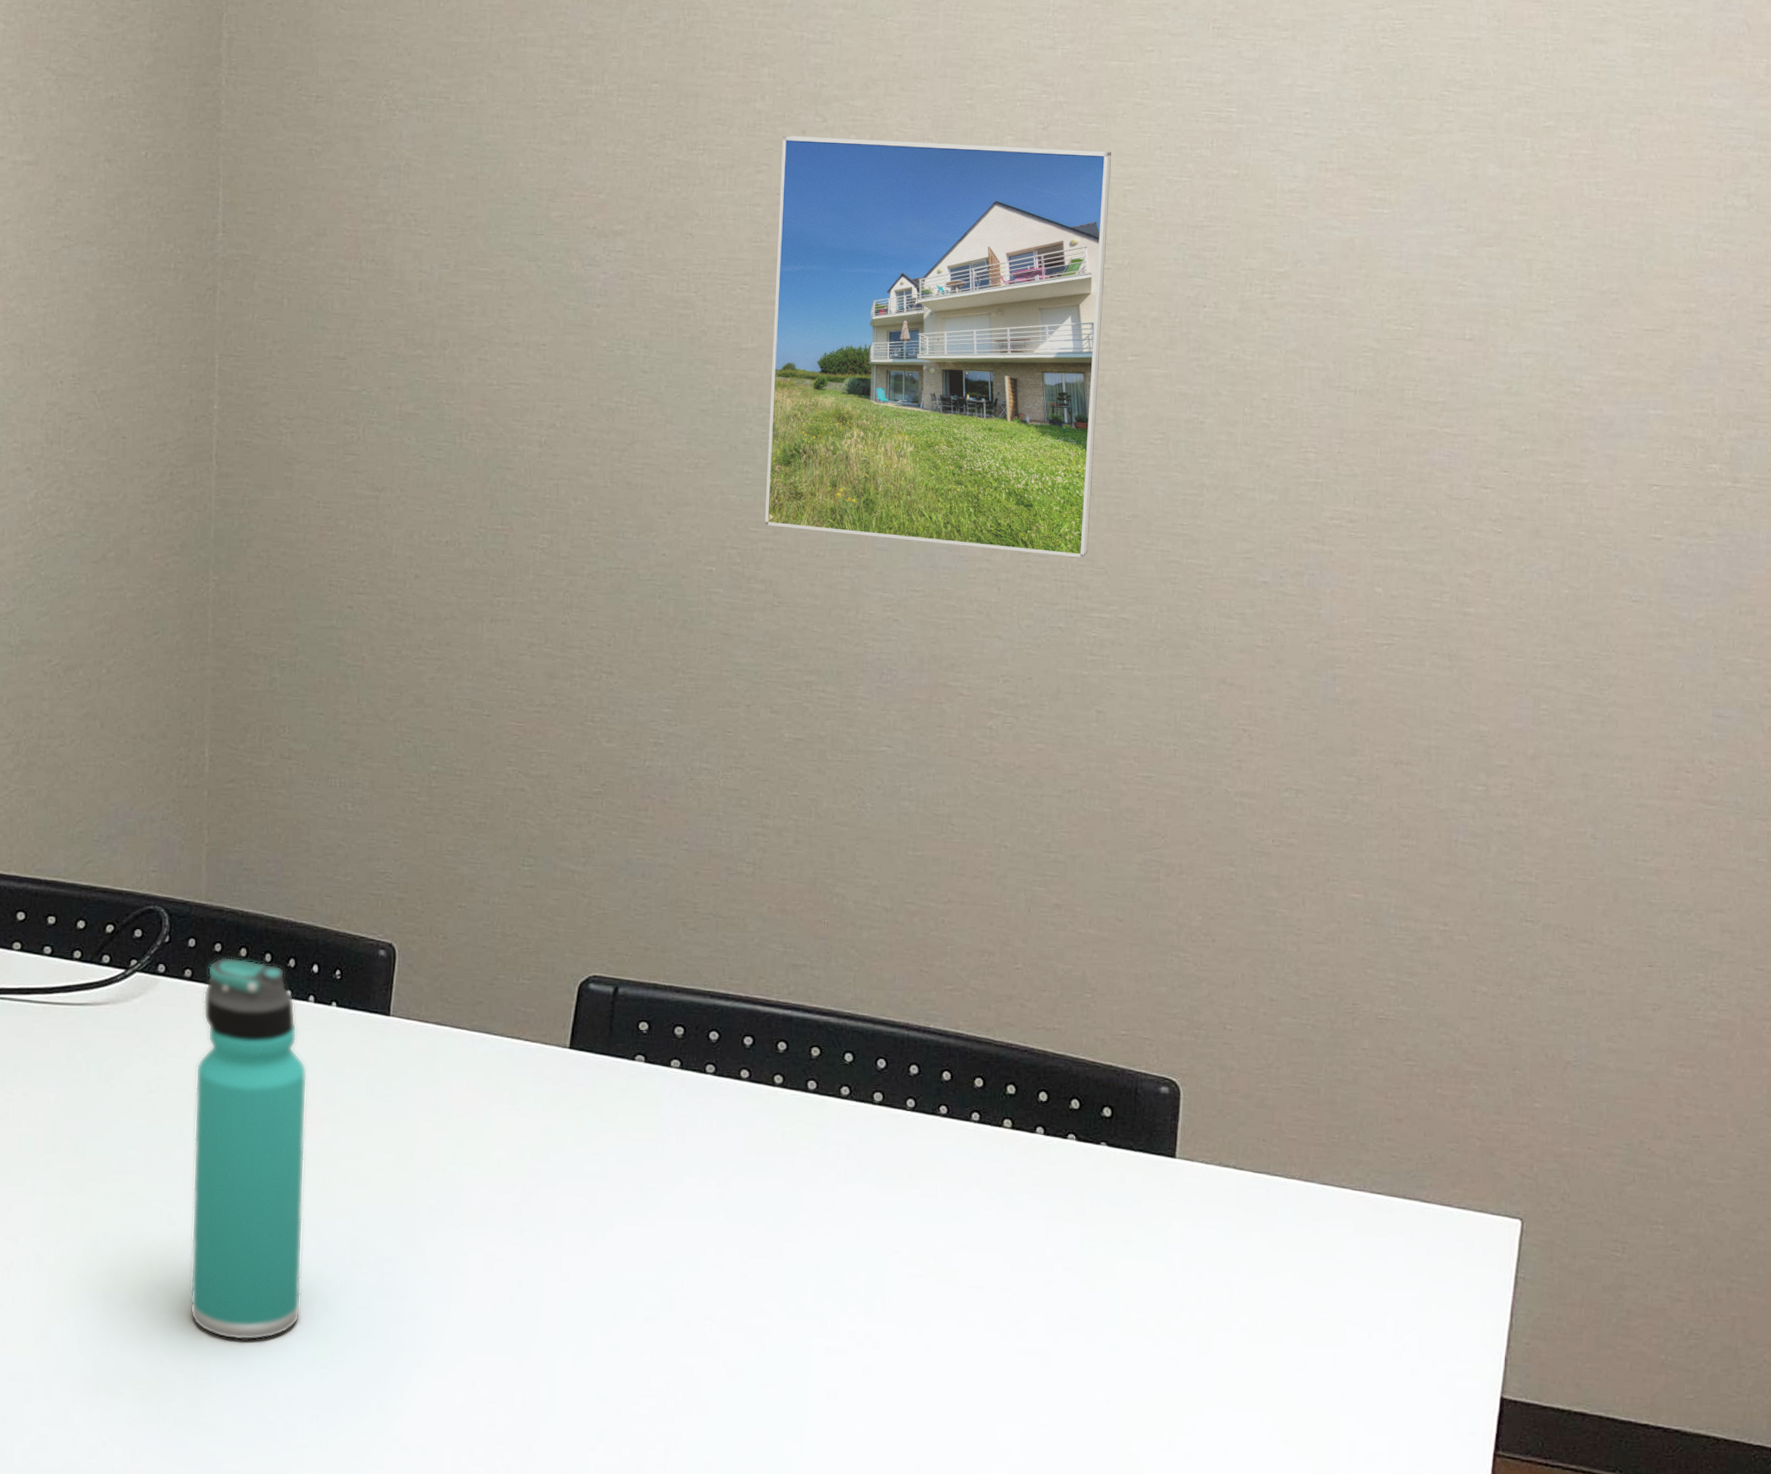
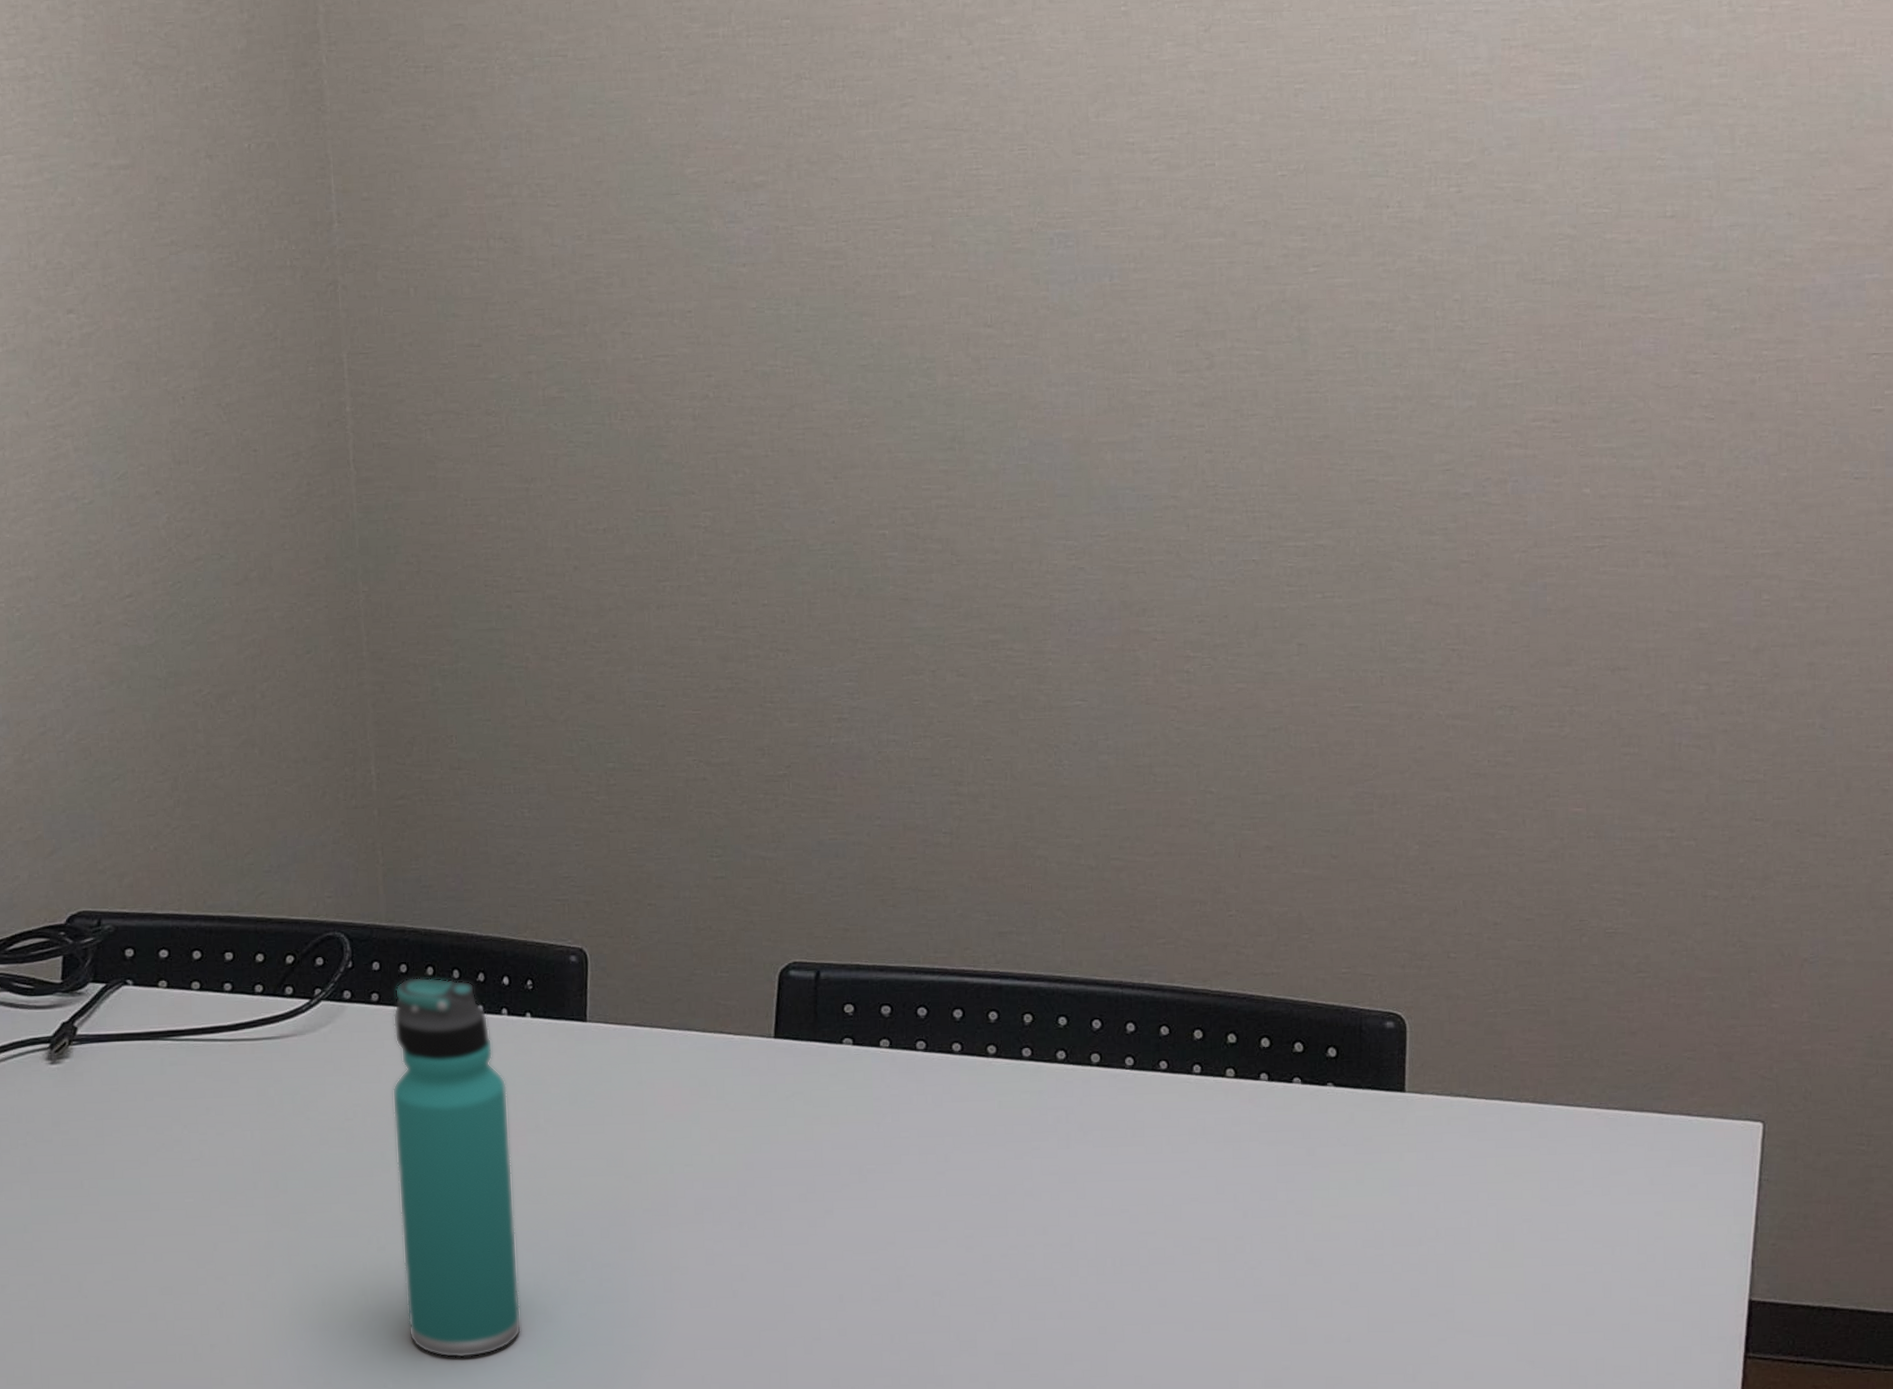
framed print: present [764,136,1112,558] -> none [927,48,1280,486]

